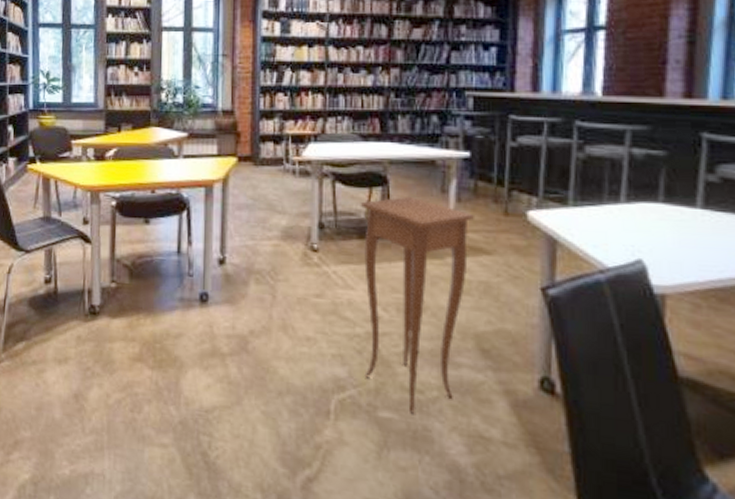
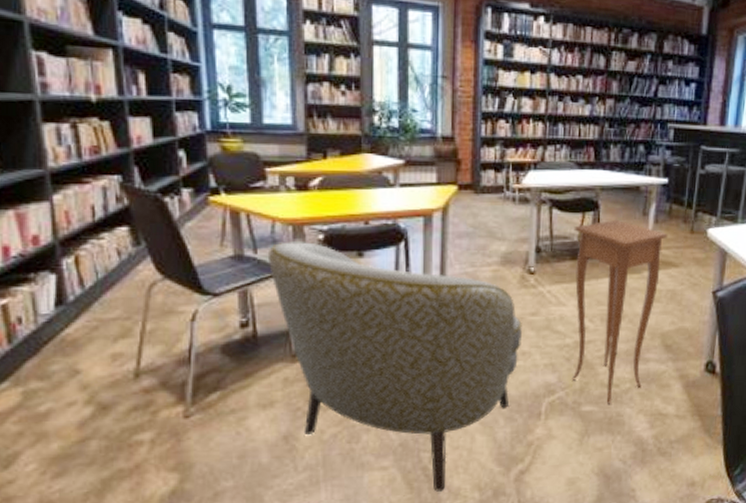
armchair: none [69,206,306,484] -> present [267,242,522,492]

